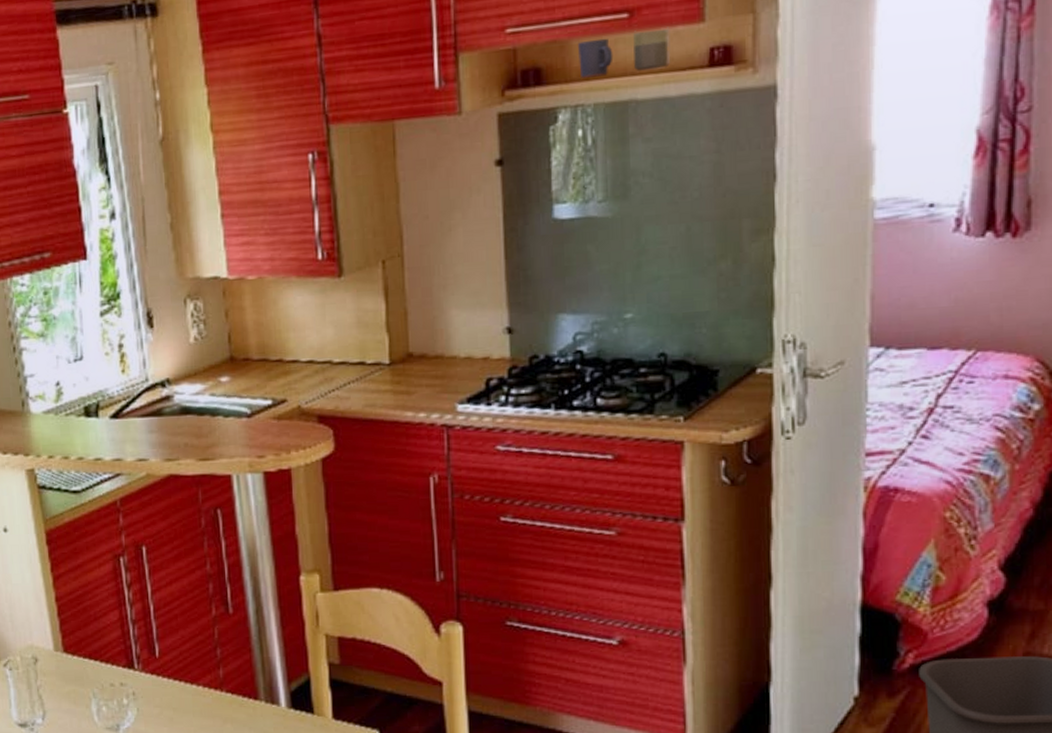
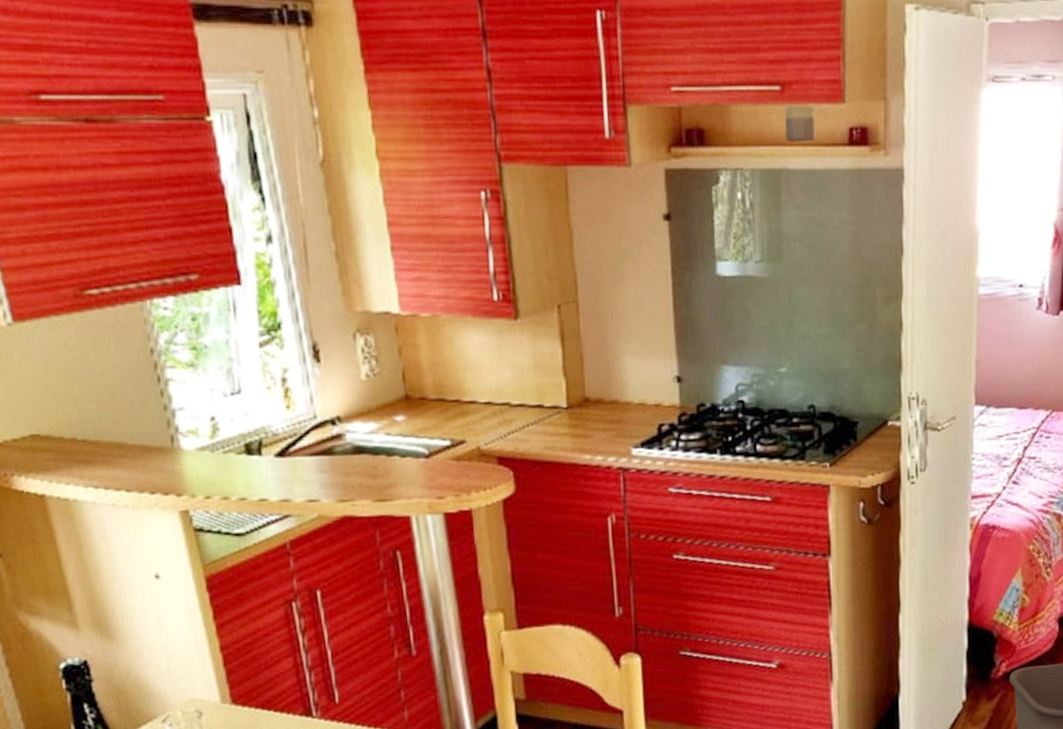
mug: present [578,38,613,79] -> none [737,107,768,145]

